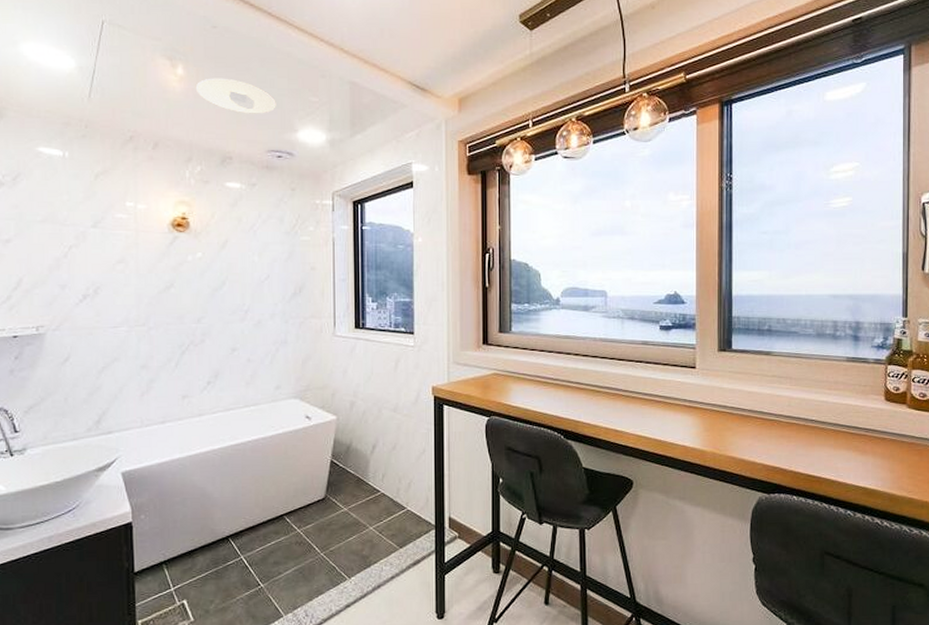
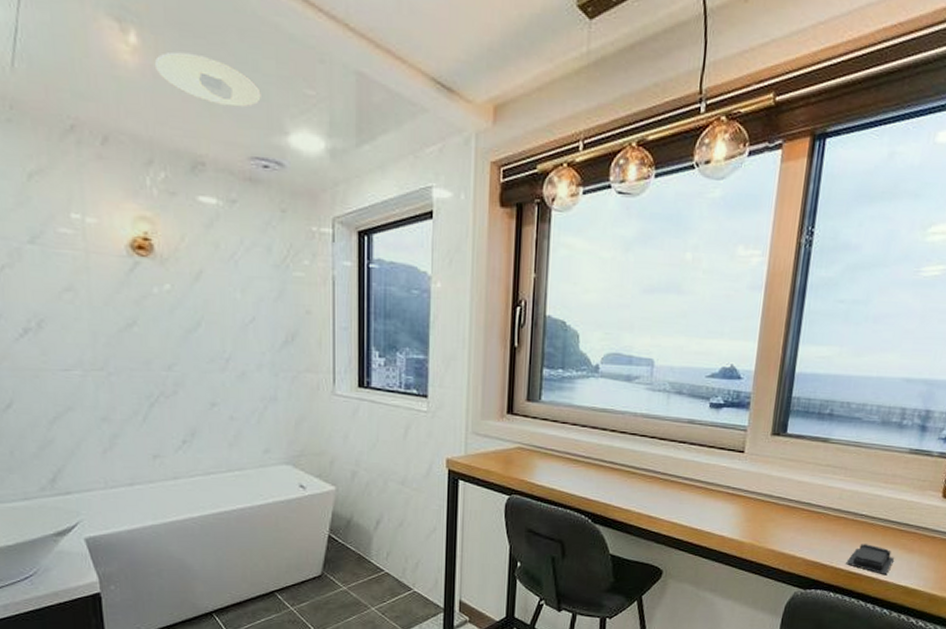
soap bar: none [804,448,850,477] -> present [846,544,895,576]

